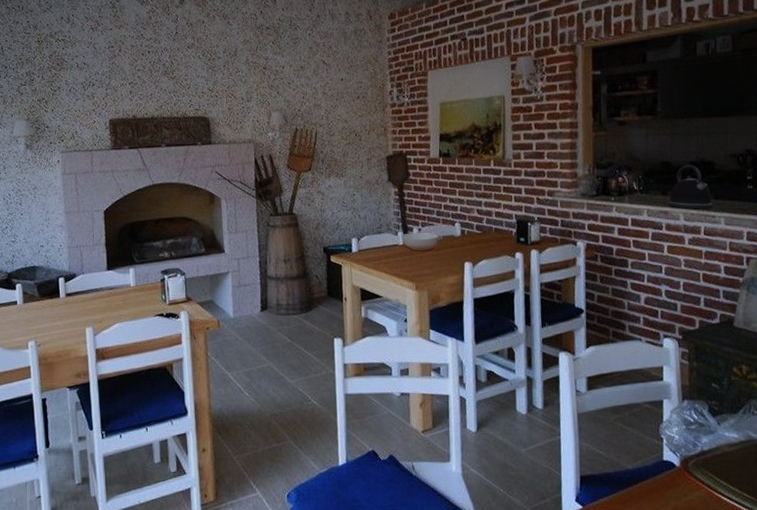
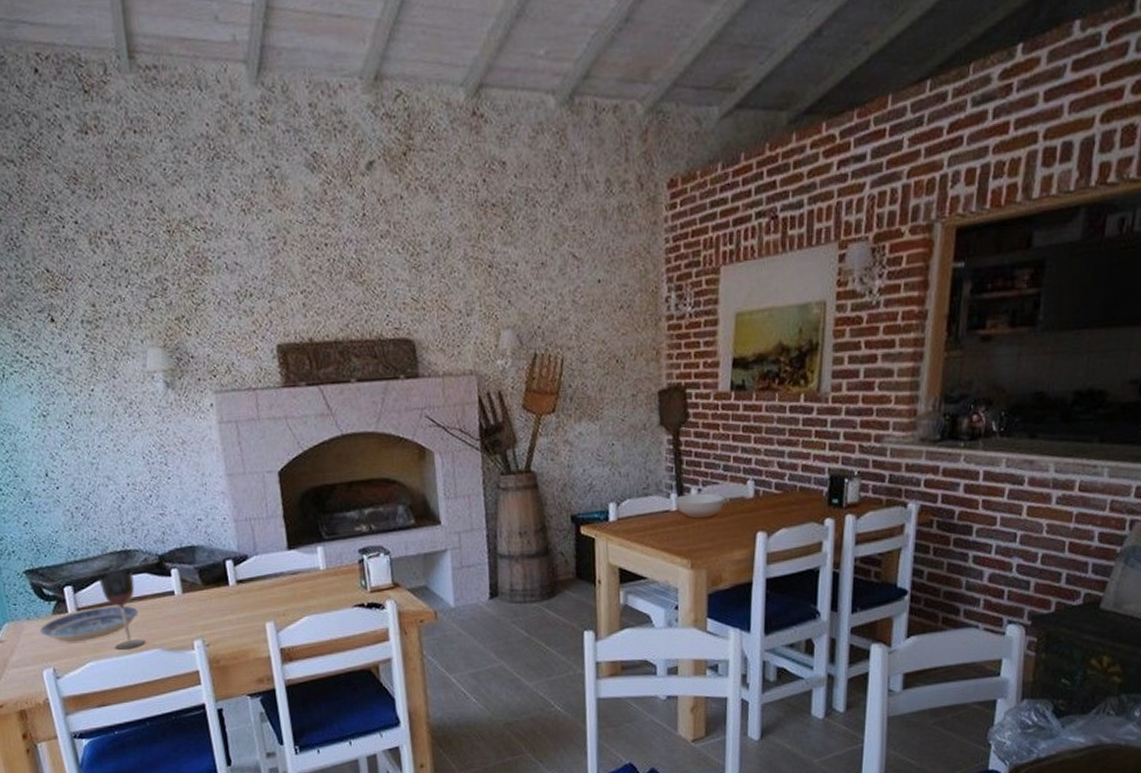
kettle: present [668,165,713,209] -> none [1037,396,1096,457]

